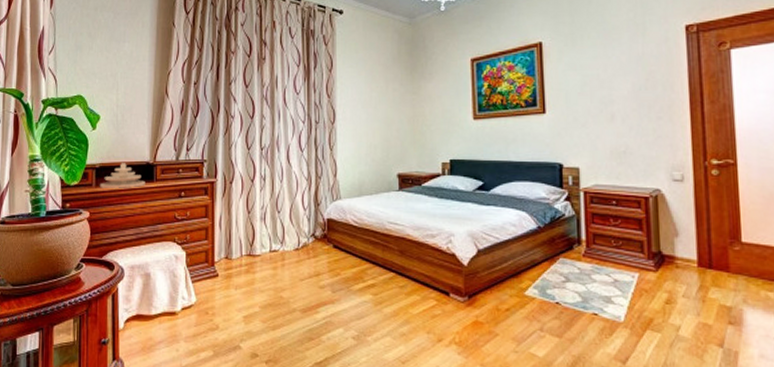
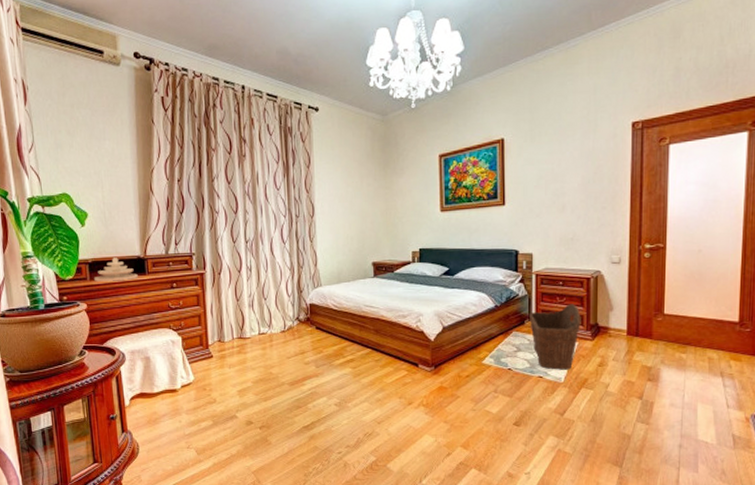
wicker basket: none [577,227,641,307] -> present [528,304,581,370]

